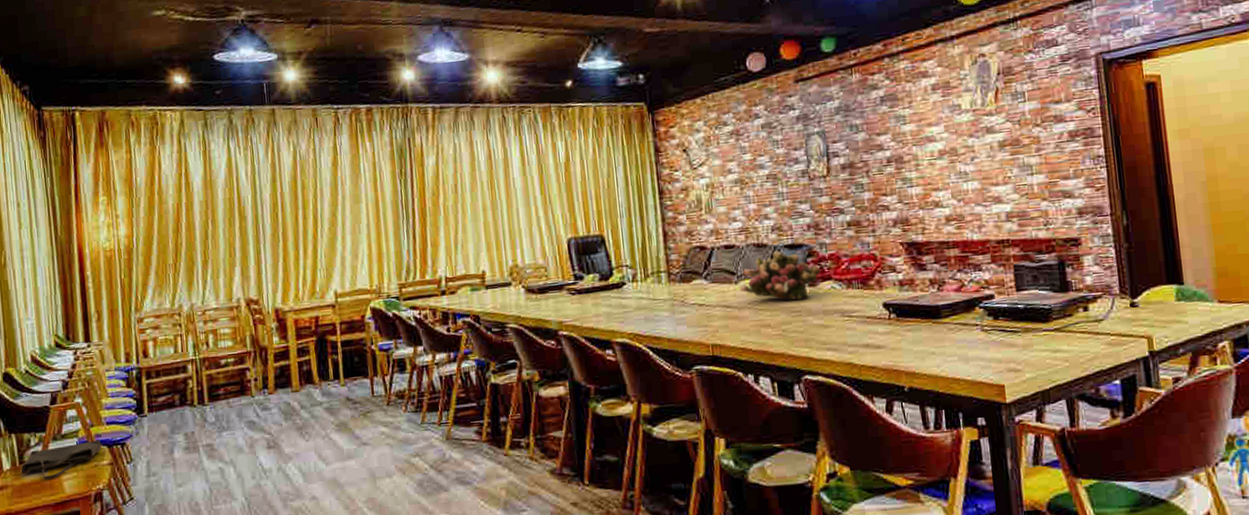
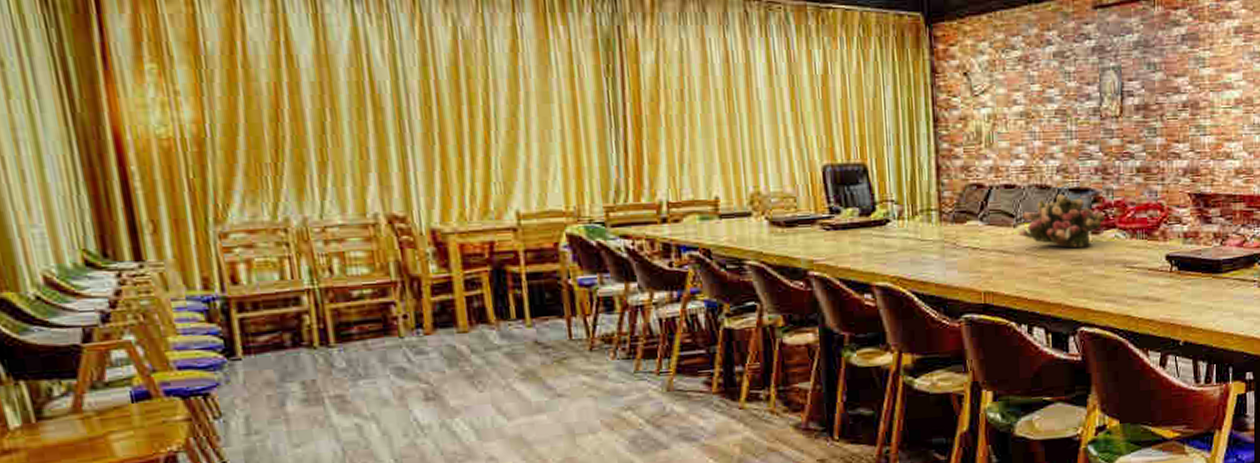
tote bag: present [21,439,102,480] -> none [40,389,172,441]

